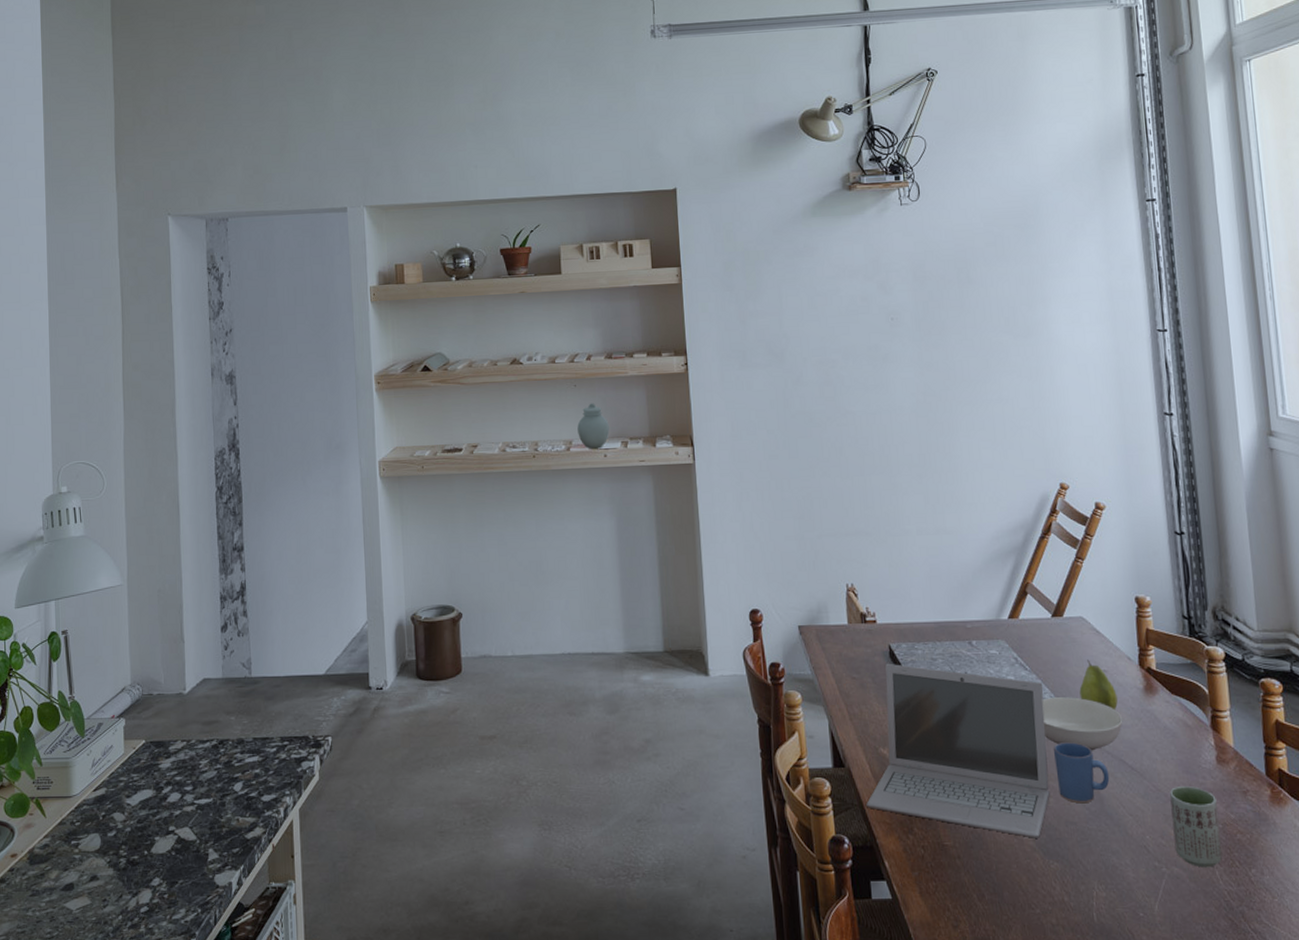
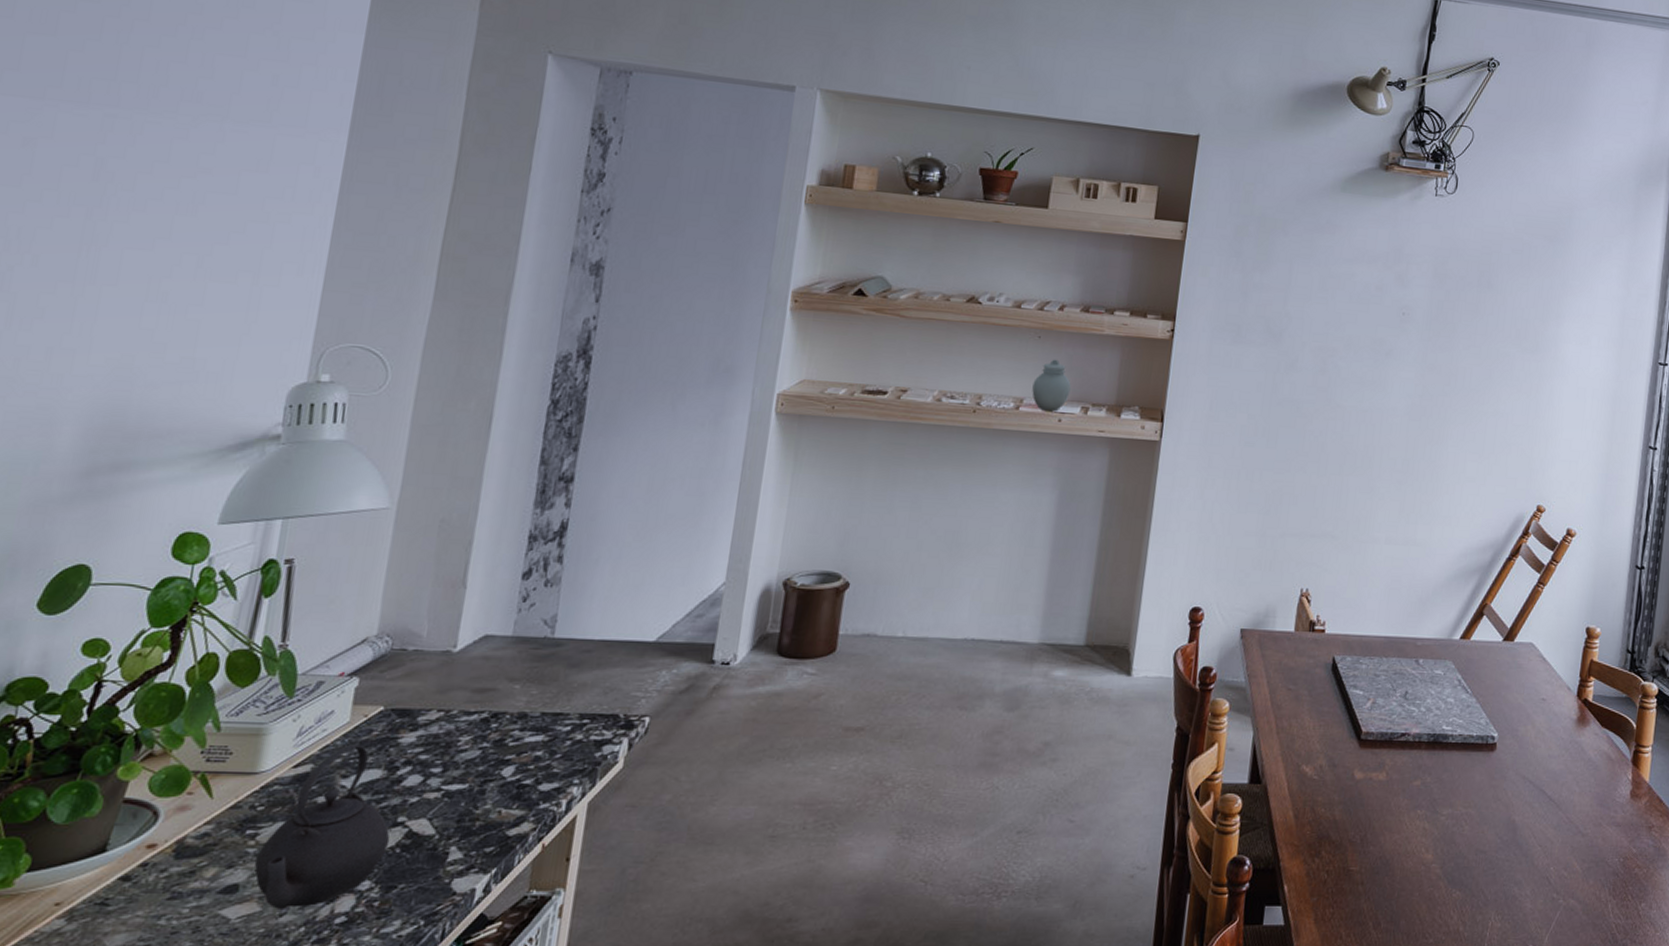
kettle: none [80,771,167,902] -> present [254,744,390,909]
laptop: present [866,663,1050,838] -> none [1276,676,1480,866]
bowl: present [1042,697,1123,751] -> none [1473,723,1552,780]
mug: present [1053,742,1110,804] -> none [1475,769,1528,833]
fruit: present [1079,659,1118,710] -> none [1514,687,1550,740]
cup: present [1170,786,1223,868] -> none [1575,819,1623,901]

